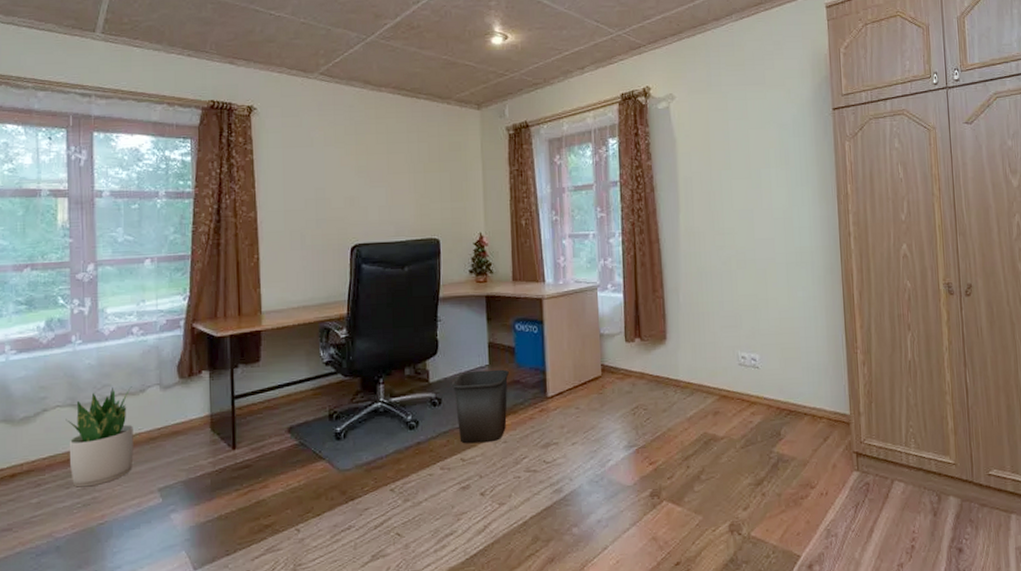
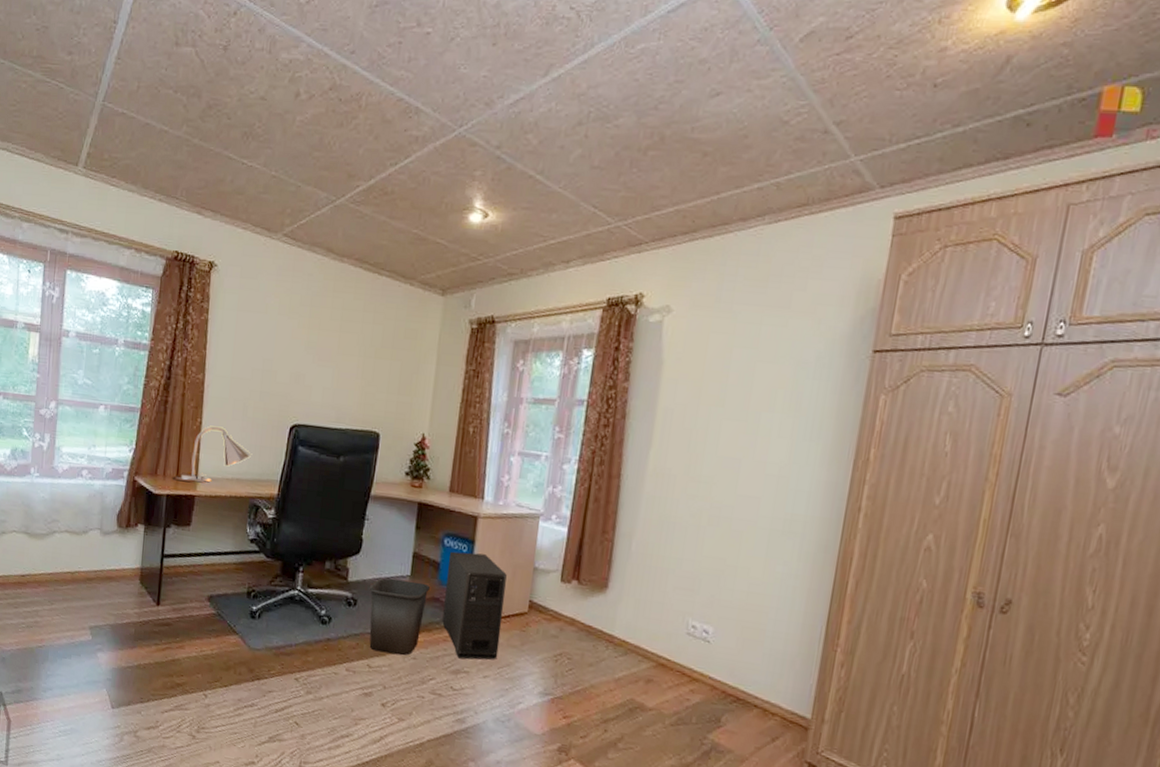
planter: present [66,386,134,488] -> none [19,523,76,611]
table lamp: none [235,259,315,320] -> present [173,426,251,483]
computer tower: none [522,331,582,432] -> present [442,551,507,660]

